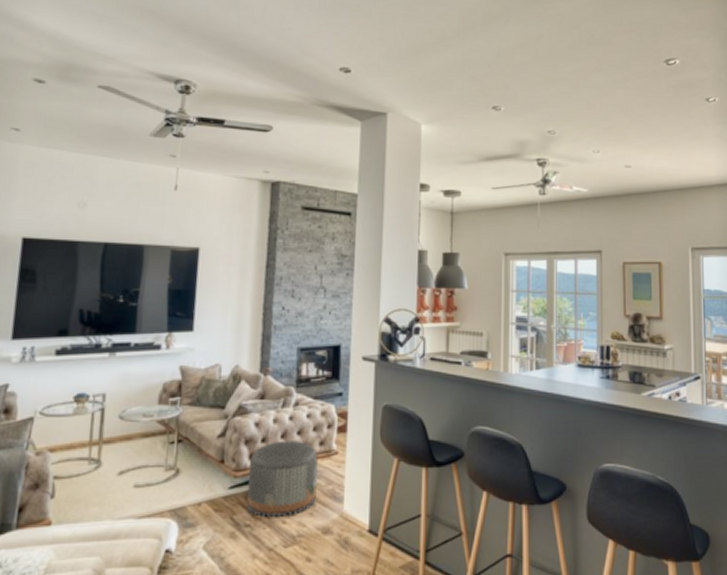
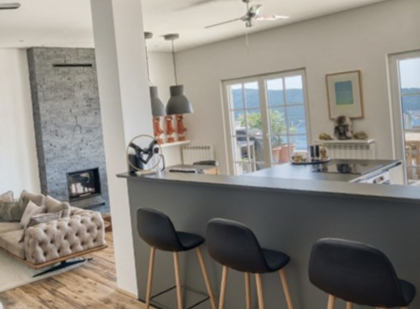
pouf: present [246,440,318,518] -> none [44,240,97,295]

